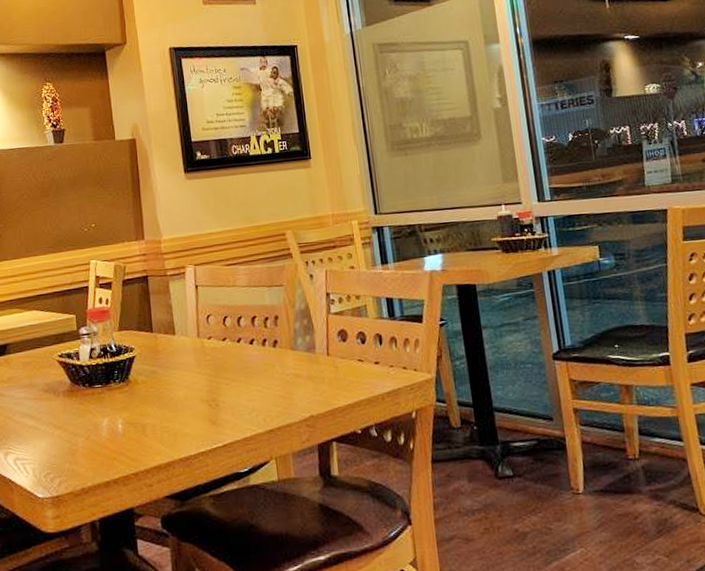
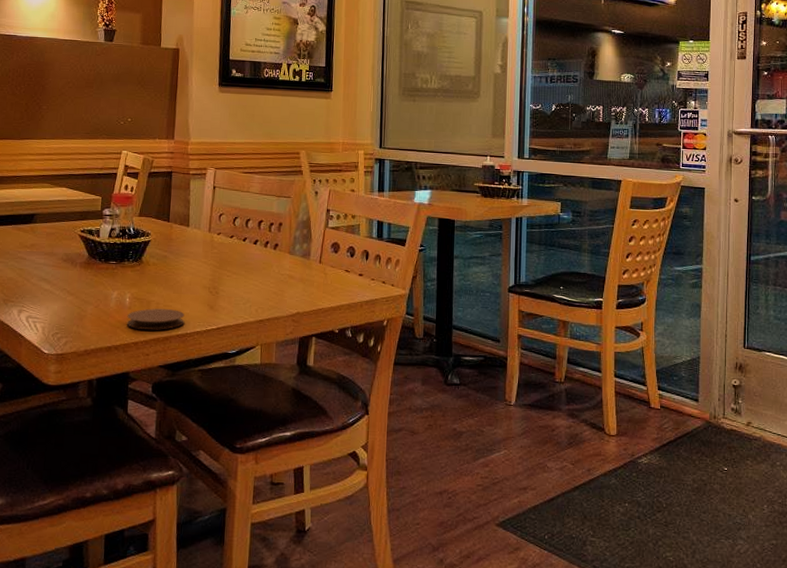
coaster: none [122,430,186,458] -> present [127,308,185,330]

